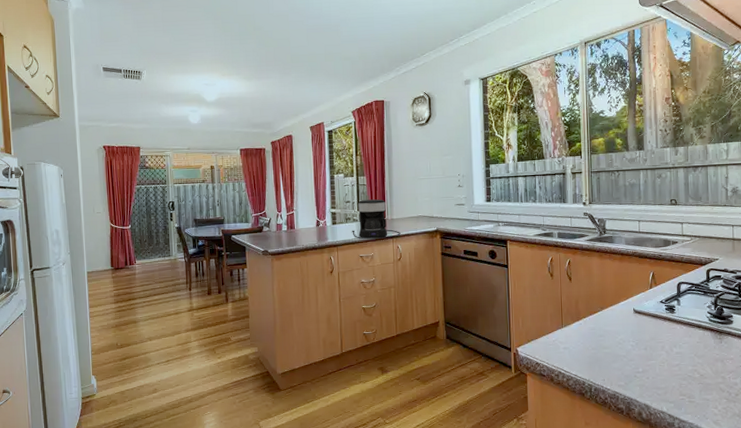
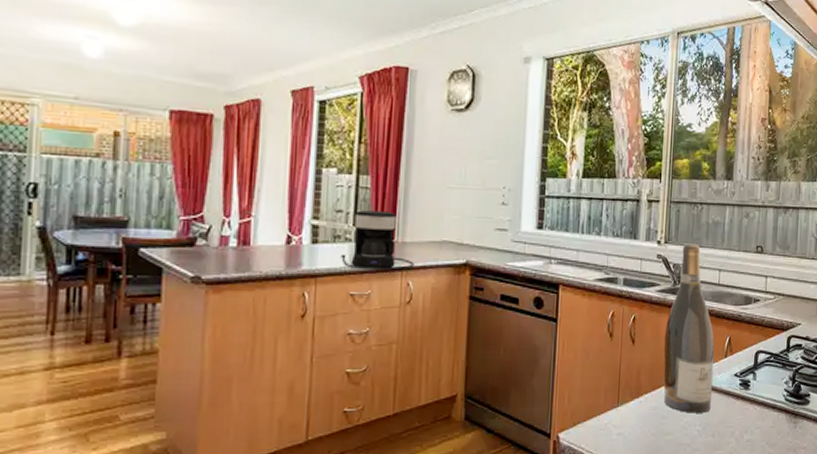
wine bottle: none [596,203,642,332] -> present [663,244,714,413]

